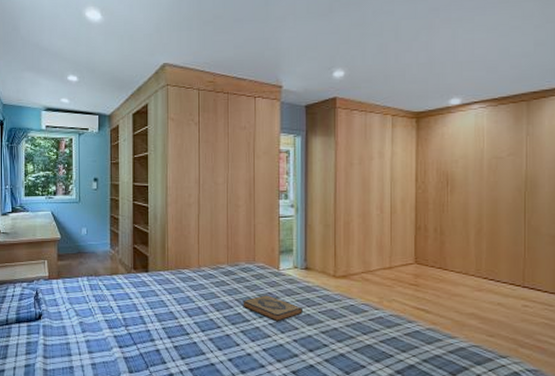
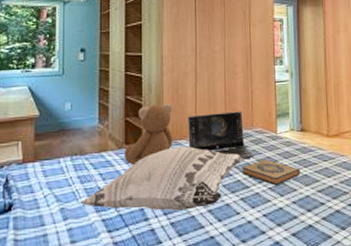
decorative pillow: none [95,276,245,336] -> present [80,146,244,211]
teddy bear: none [132,233,177,290] -> present [123,103,173,166]
laptop computer: none [191,245,255,292] -> present [188,111,254,158]

